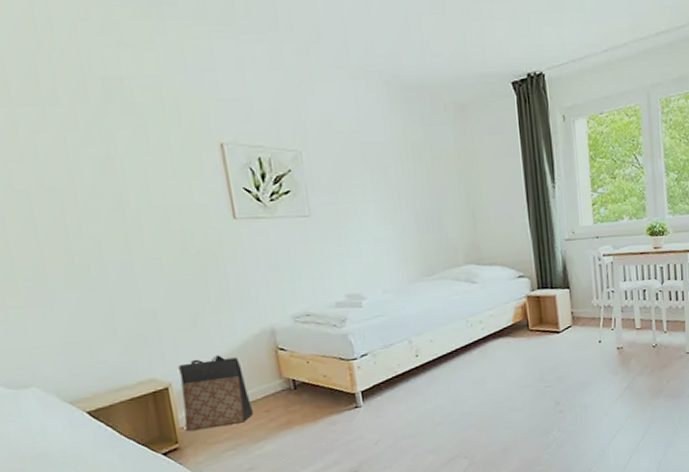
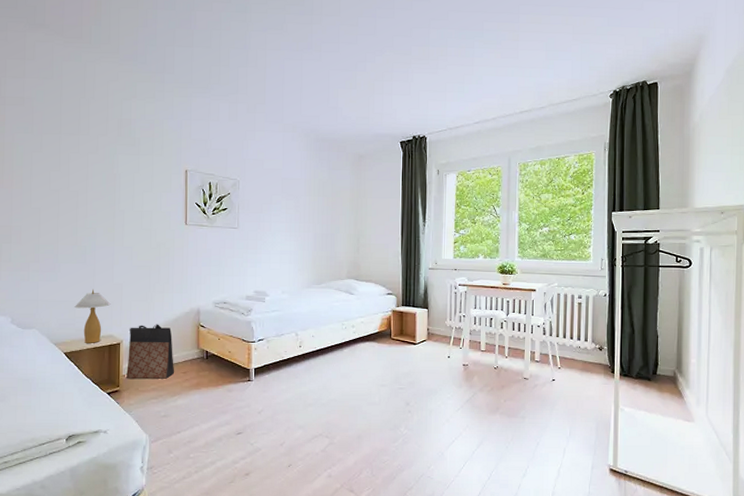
table lamp: none [89,322,144,395] -> present [74,289,111,343]

